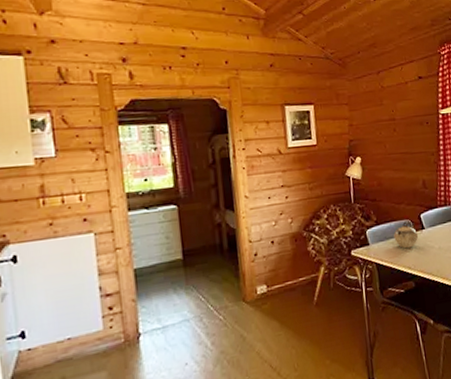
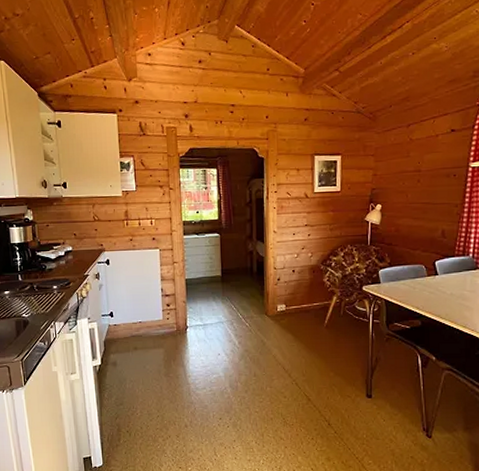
teapot: present [393,220,419,249] -> none [405,266,431,291]

